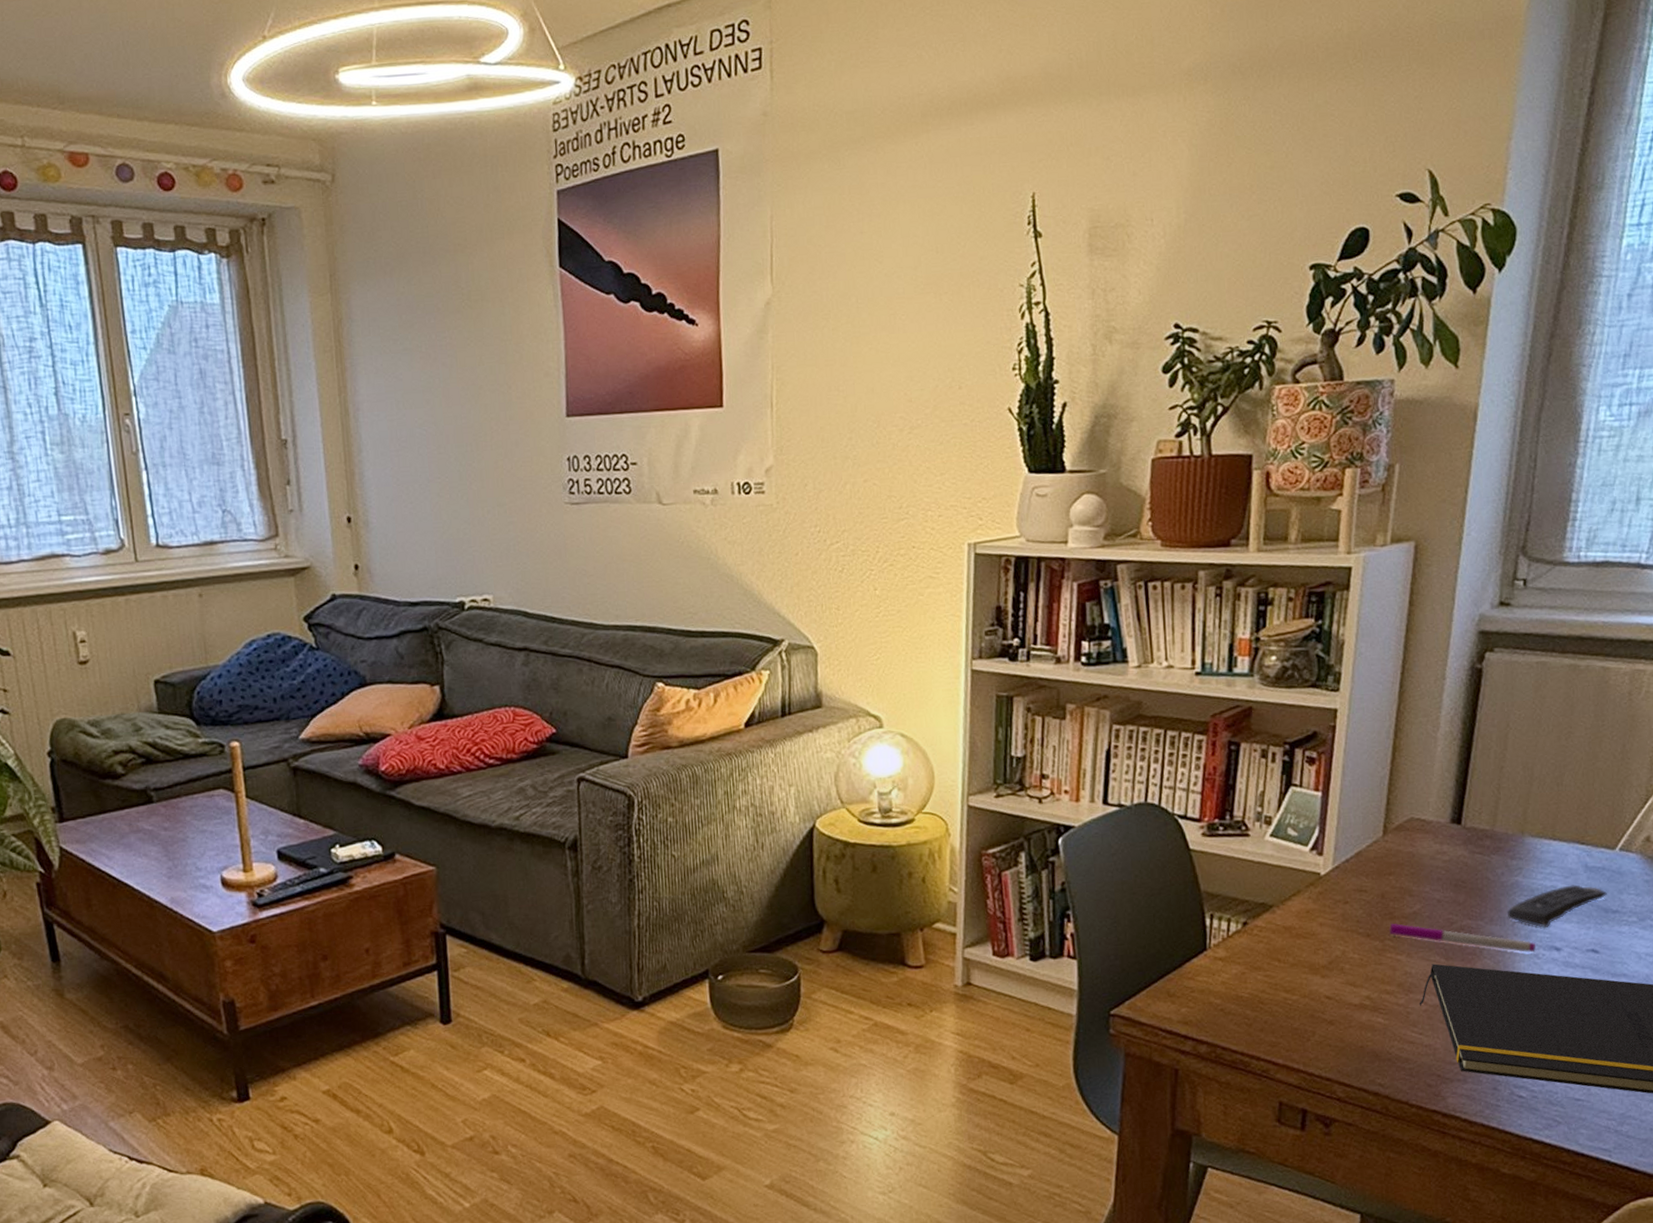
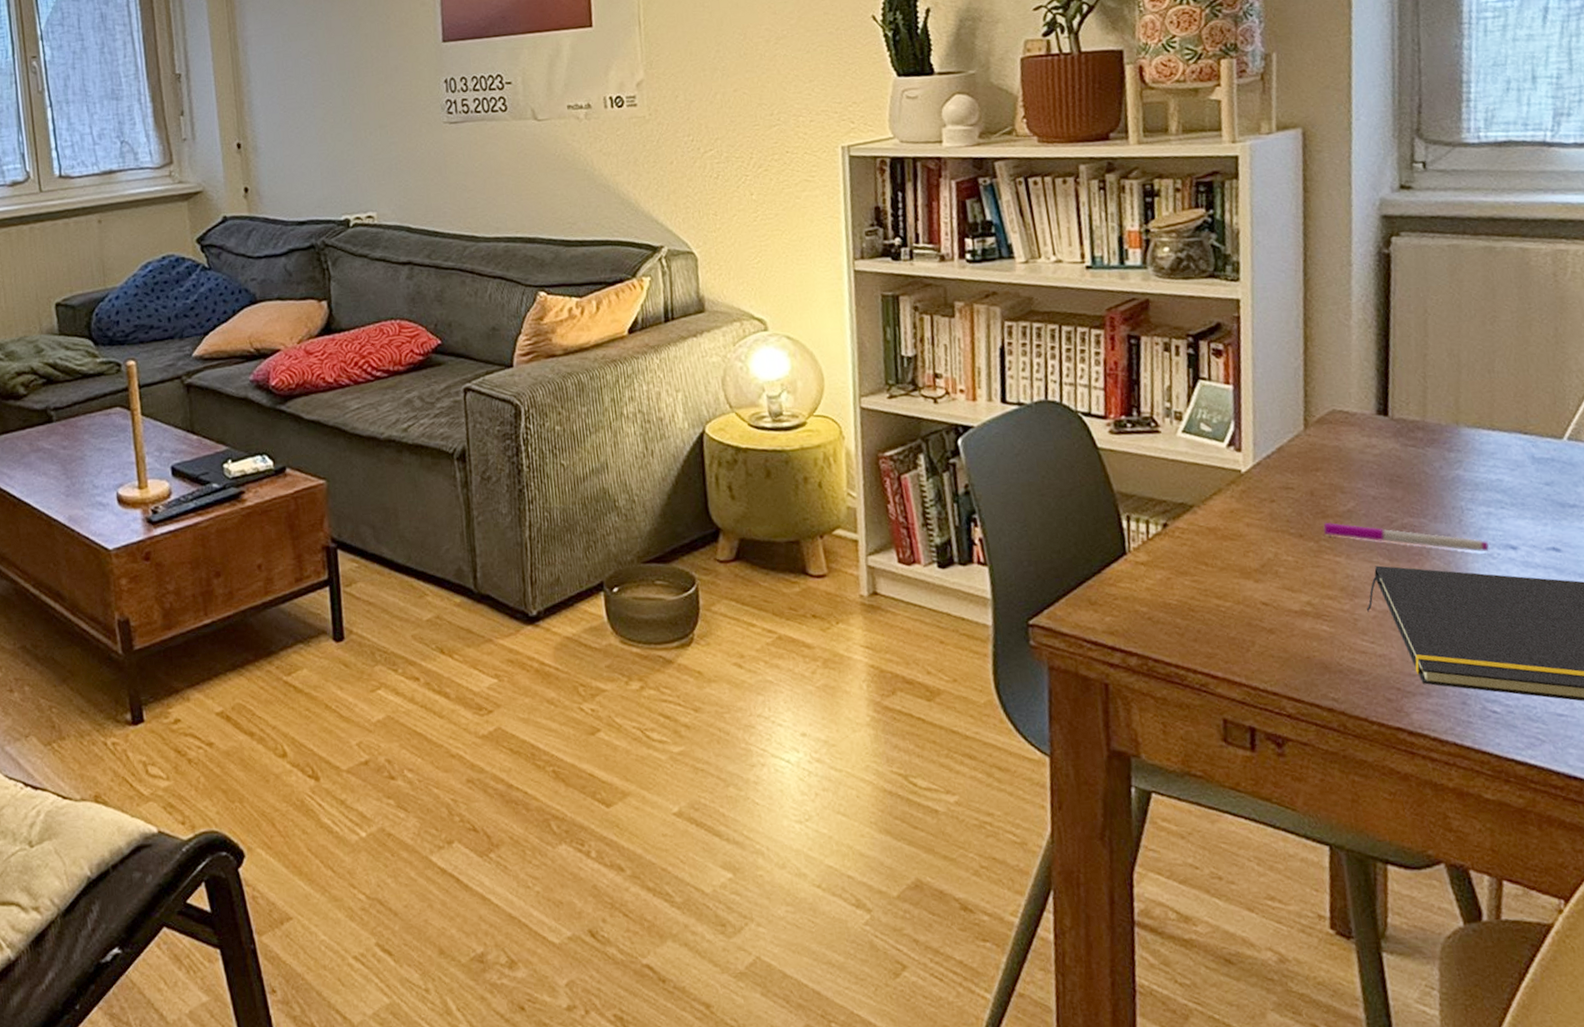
remote control: present [1508,884,1607,929] -> none [1452,477,1561,526]

